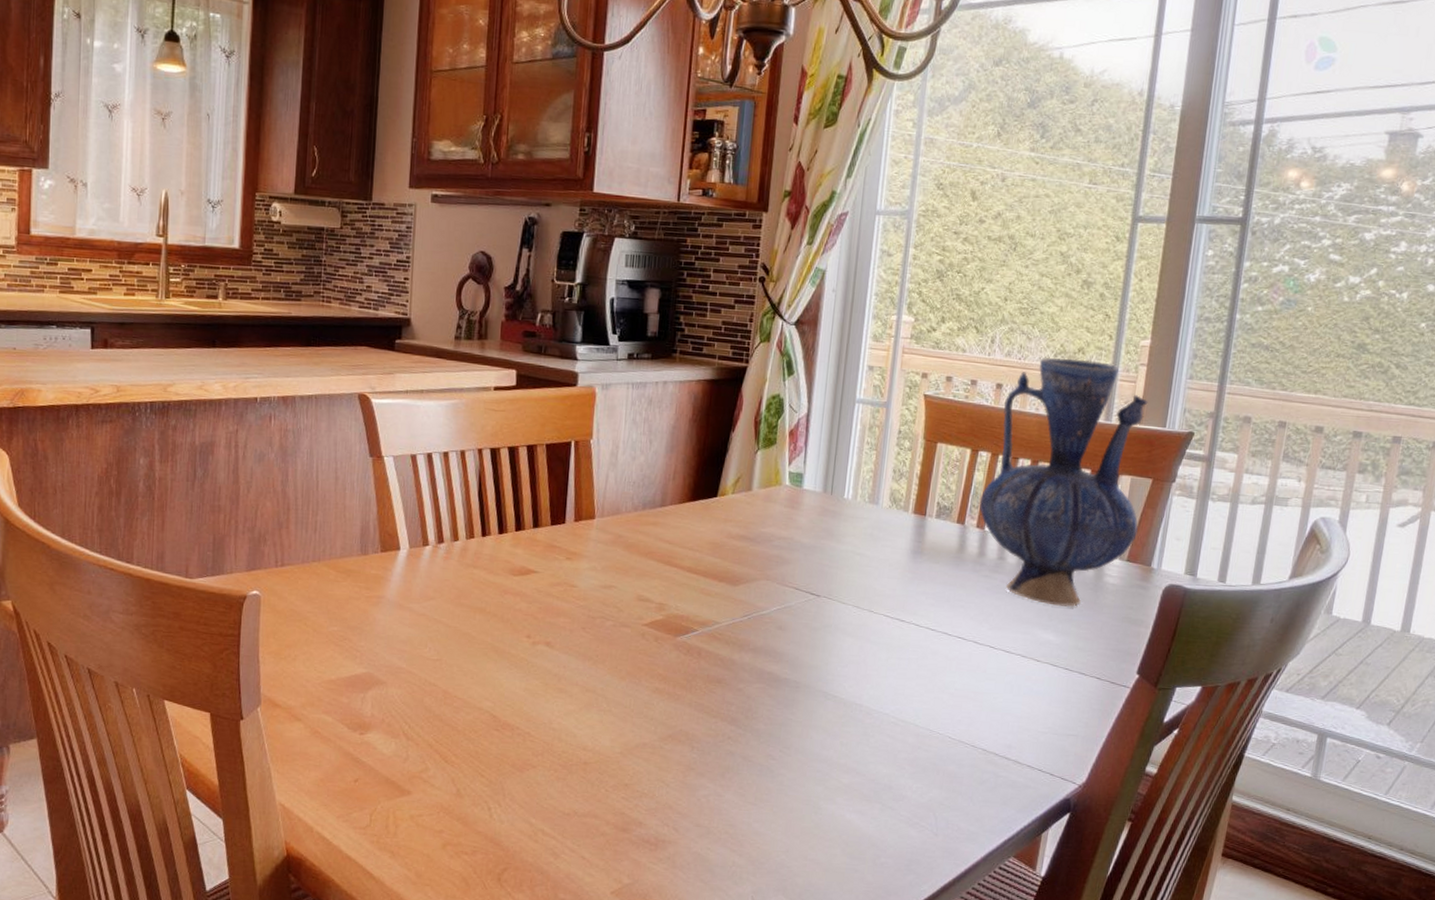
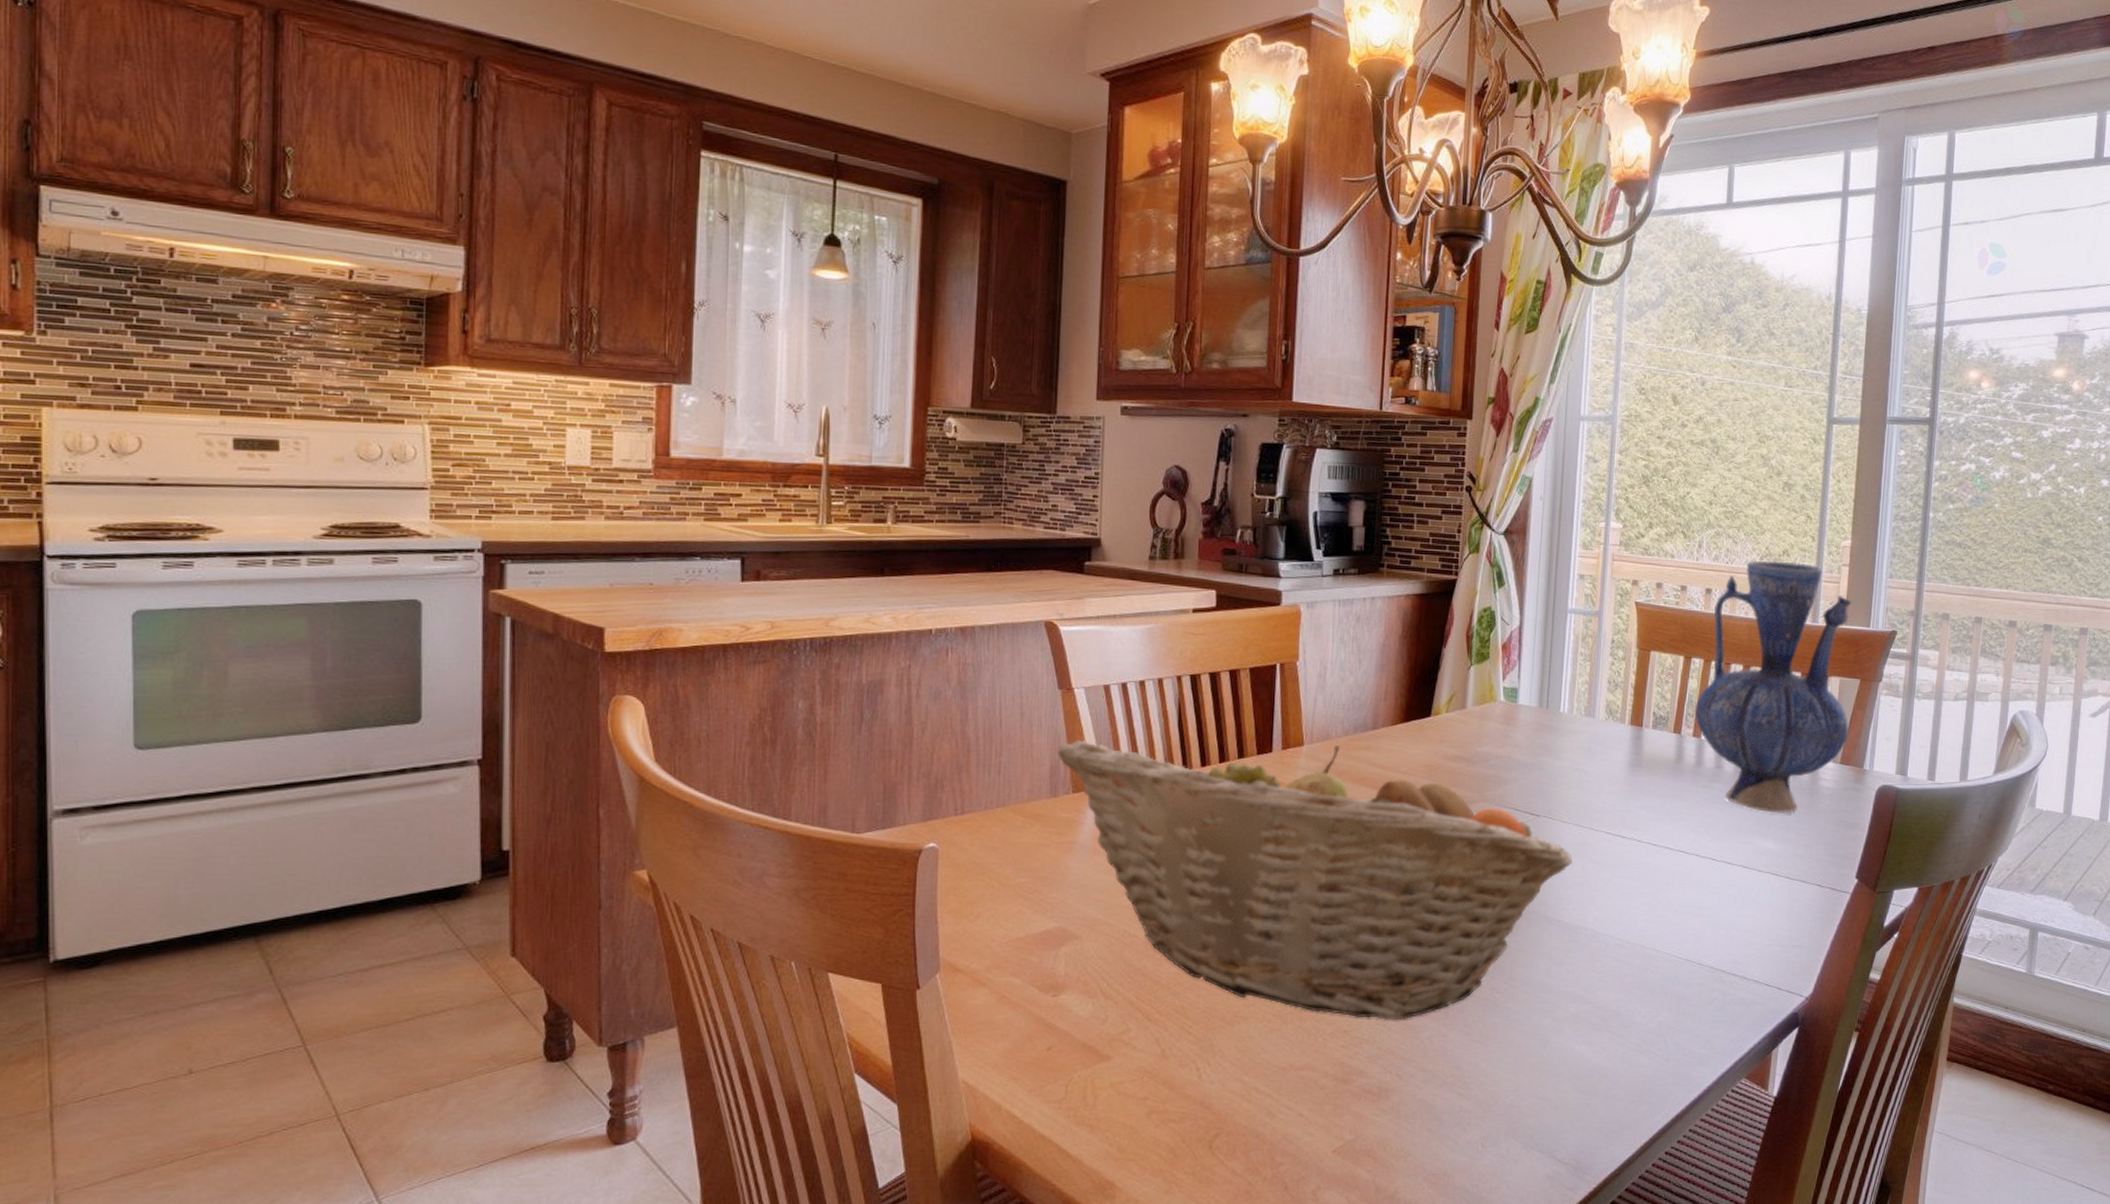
fruit basket: none [368,504,852,779] -> present [1057,740,1574,1021]

